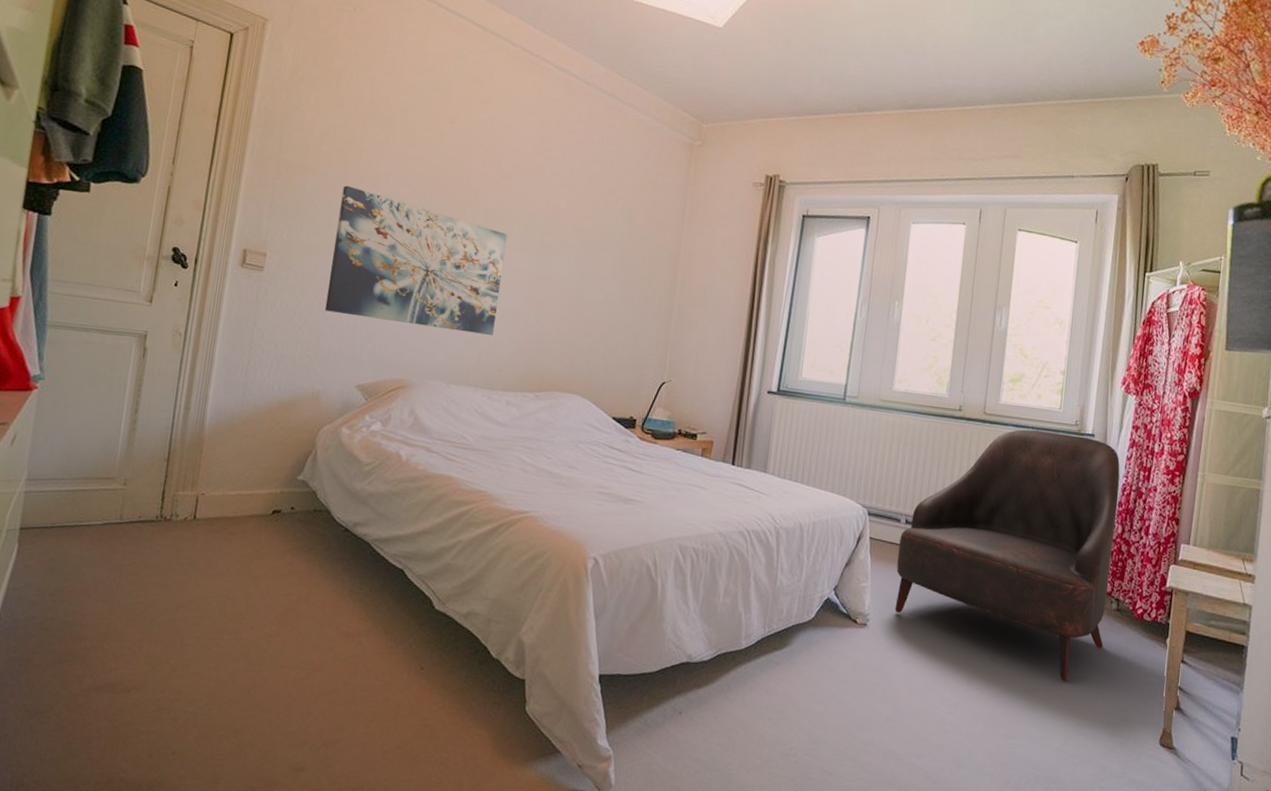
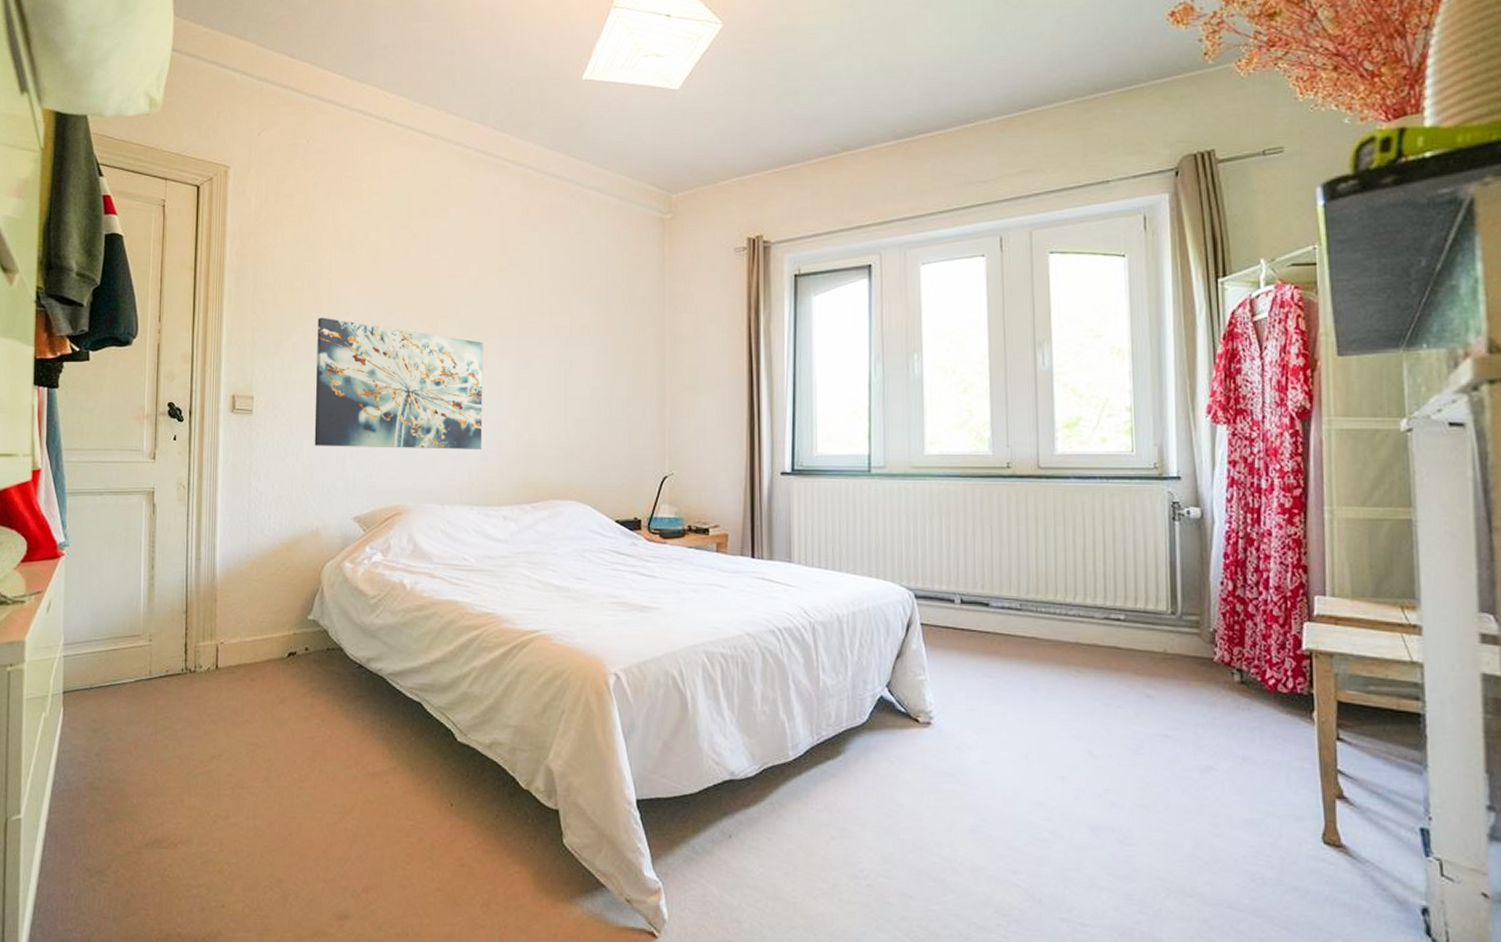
armchair: present [894,429,1120,682] -> none [957,479,1230,774]

